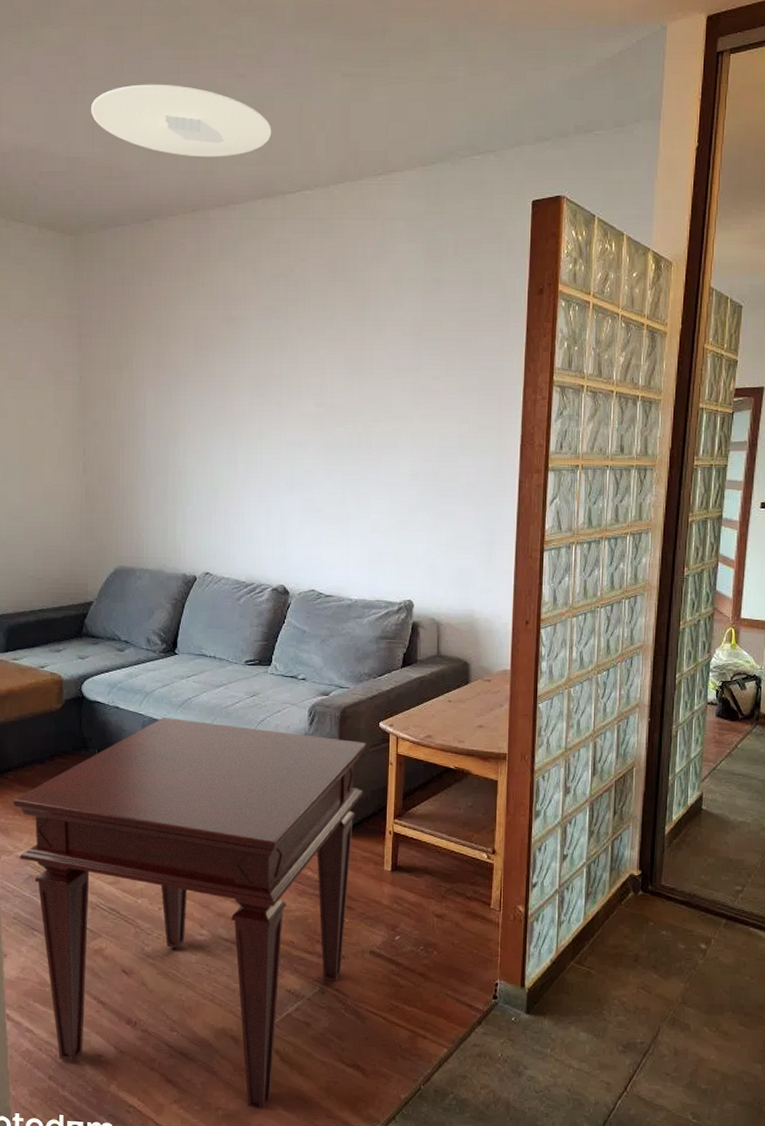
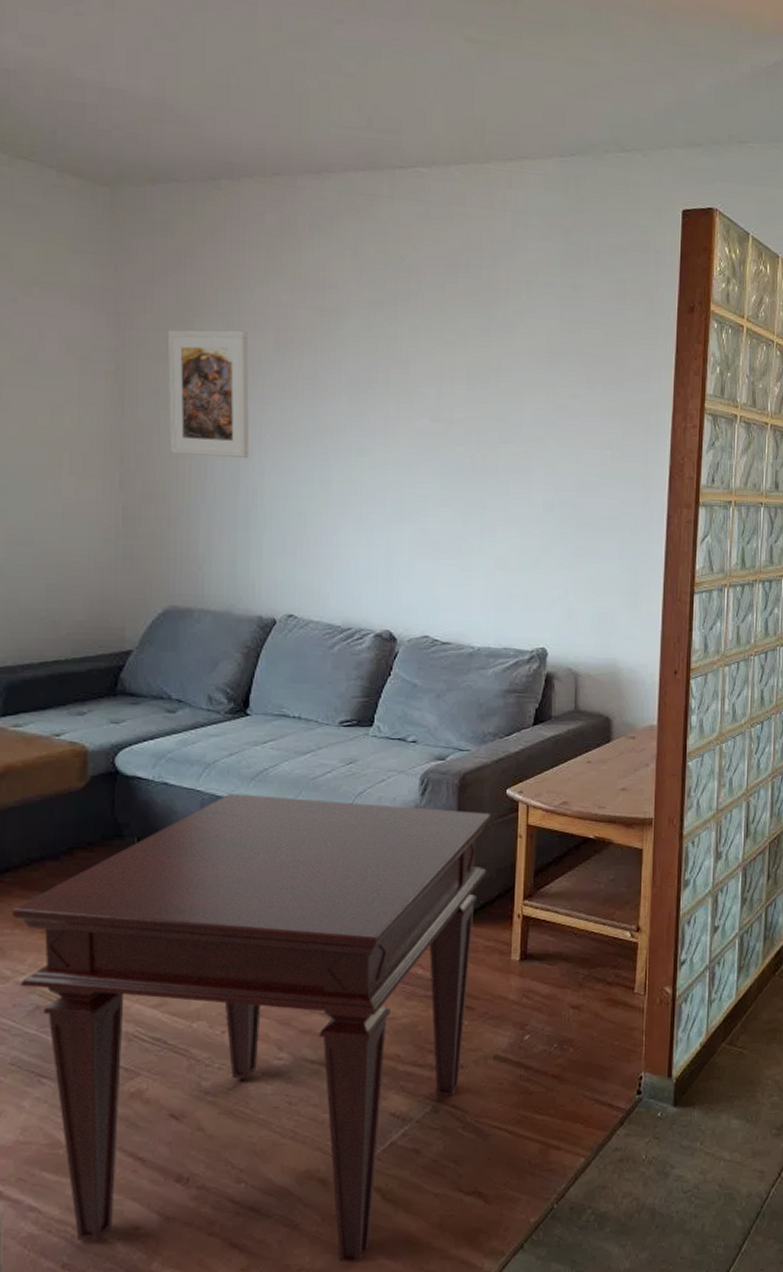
ceiling light: present [90,84,272,157] -> none [134,10,378,115]
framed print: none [116,341,176,445] -> present [167,329,250,458]

